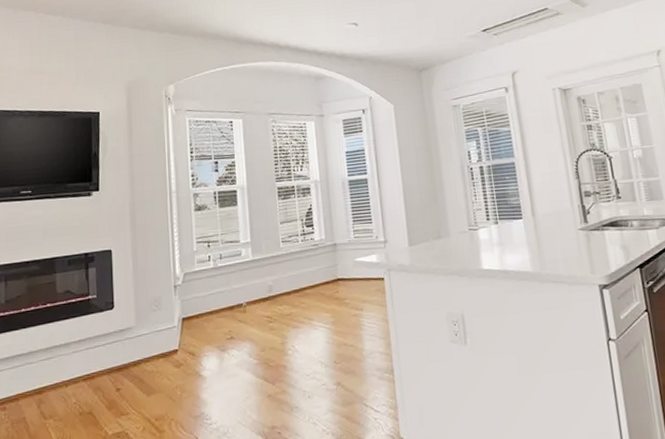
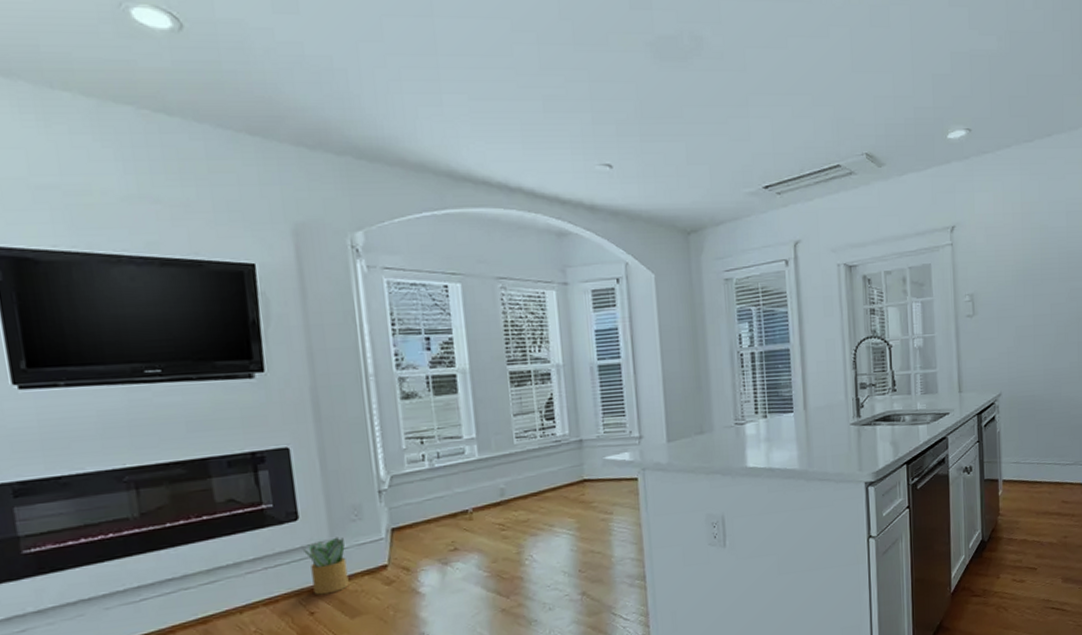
potted plant: none [115,324,148,374] -> present [302,537,349,595]

